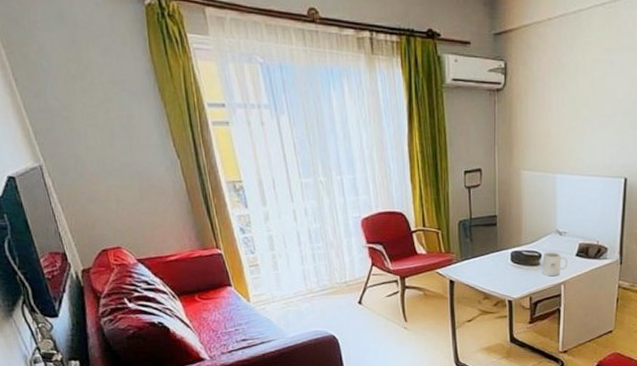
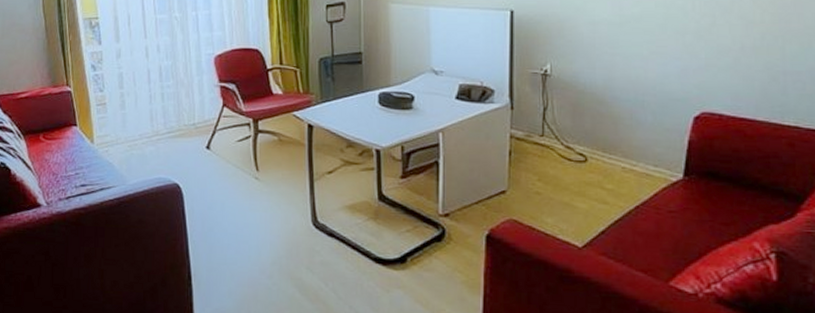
mug: present [542,252,568,277] -> none [415,94,446,123]

